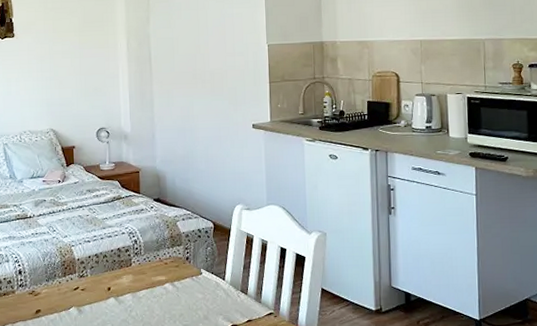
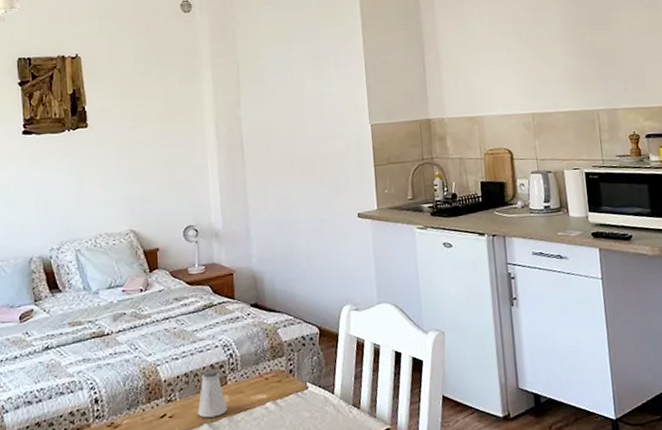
saltshaker: none [106,253,131,293] -> present [198,369,227,418]

